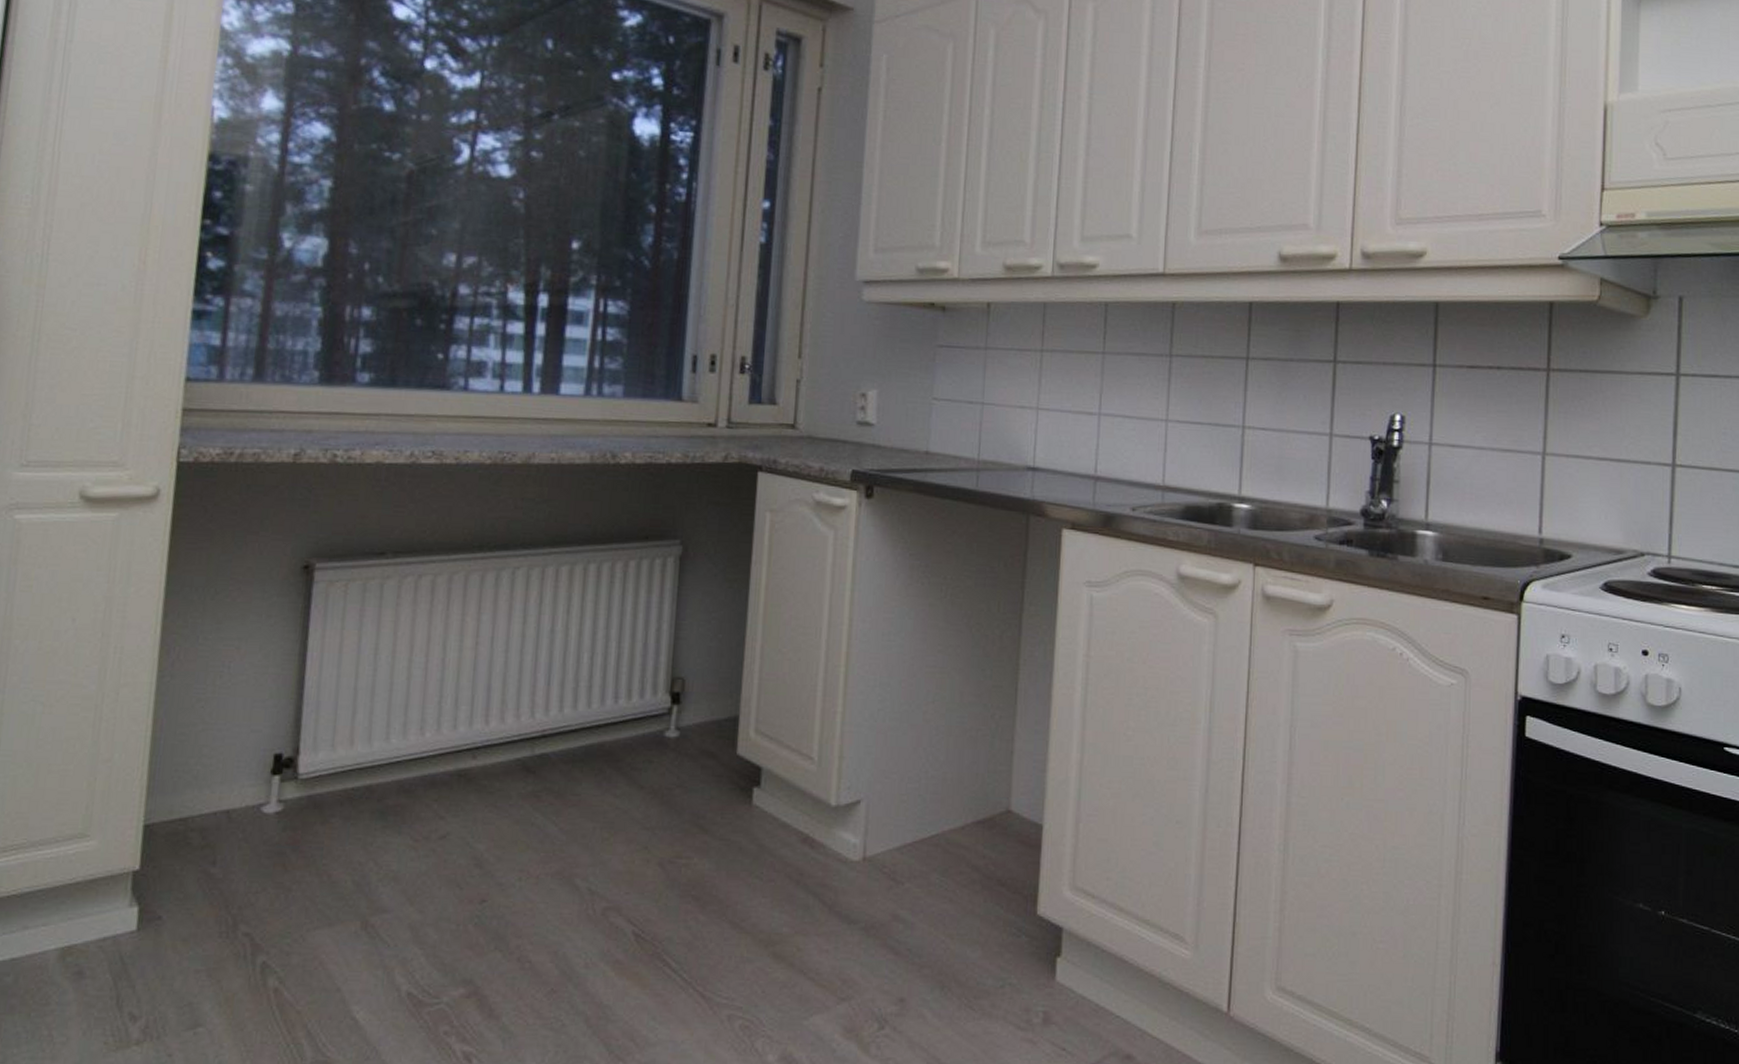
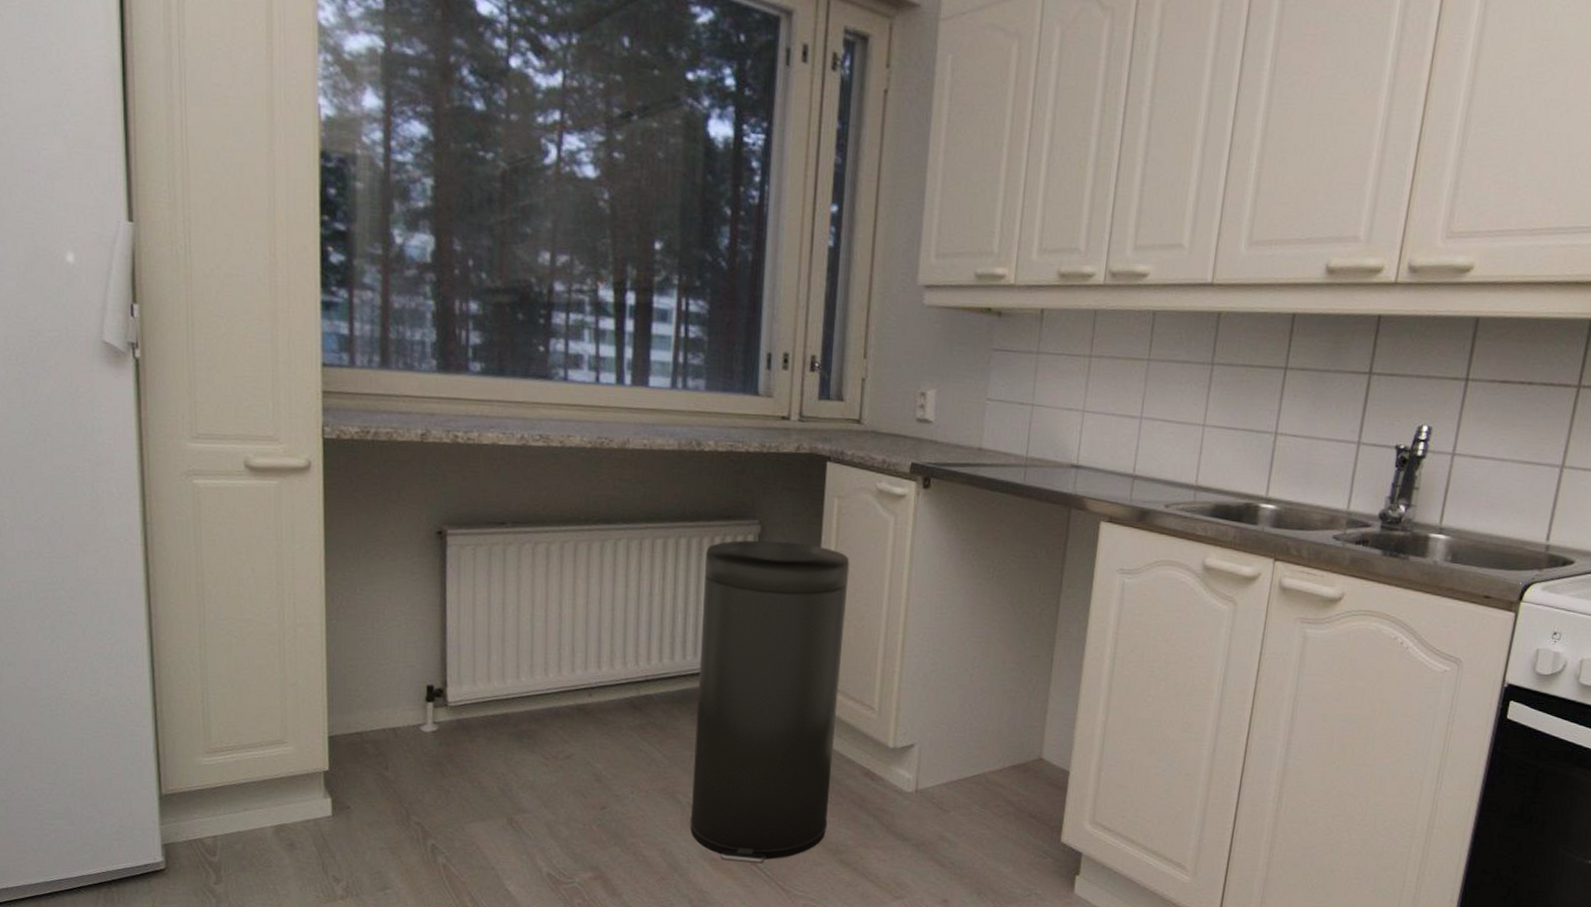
pedal bin: none [589,563,784,964] -> present [690,540,850,864]

